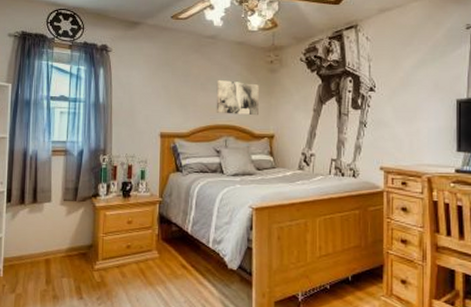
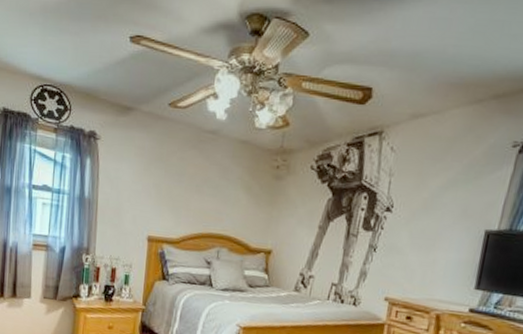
wall art: present [216,79,259,116] -> none [210,182,261,228]

